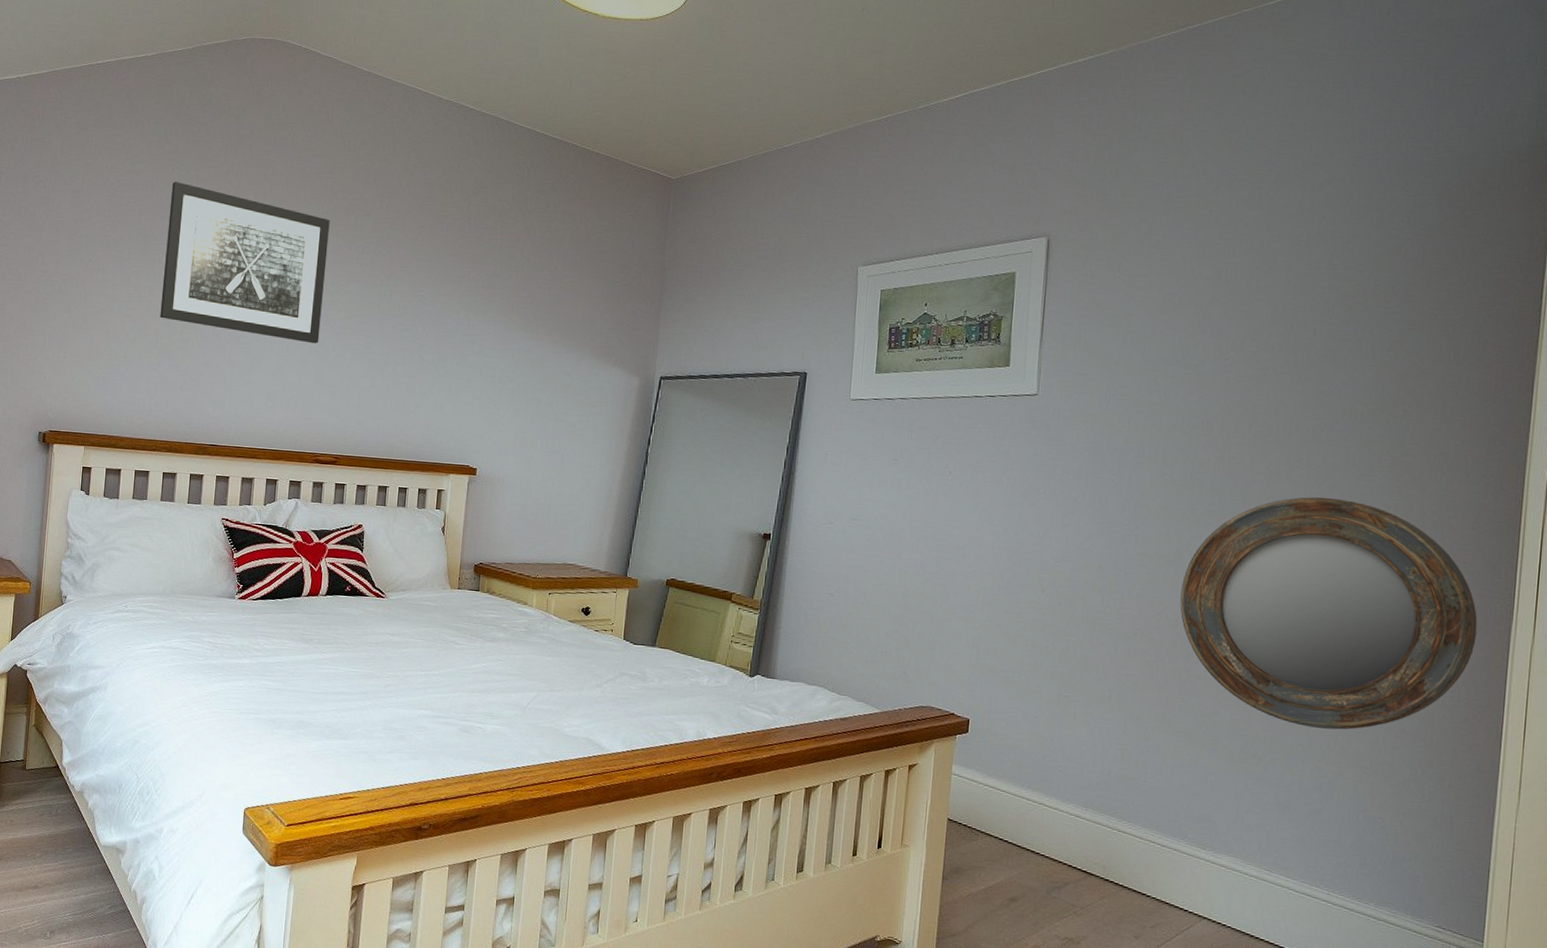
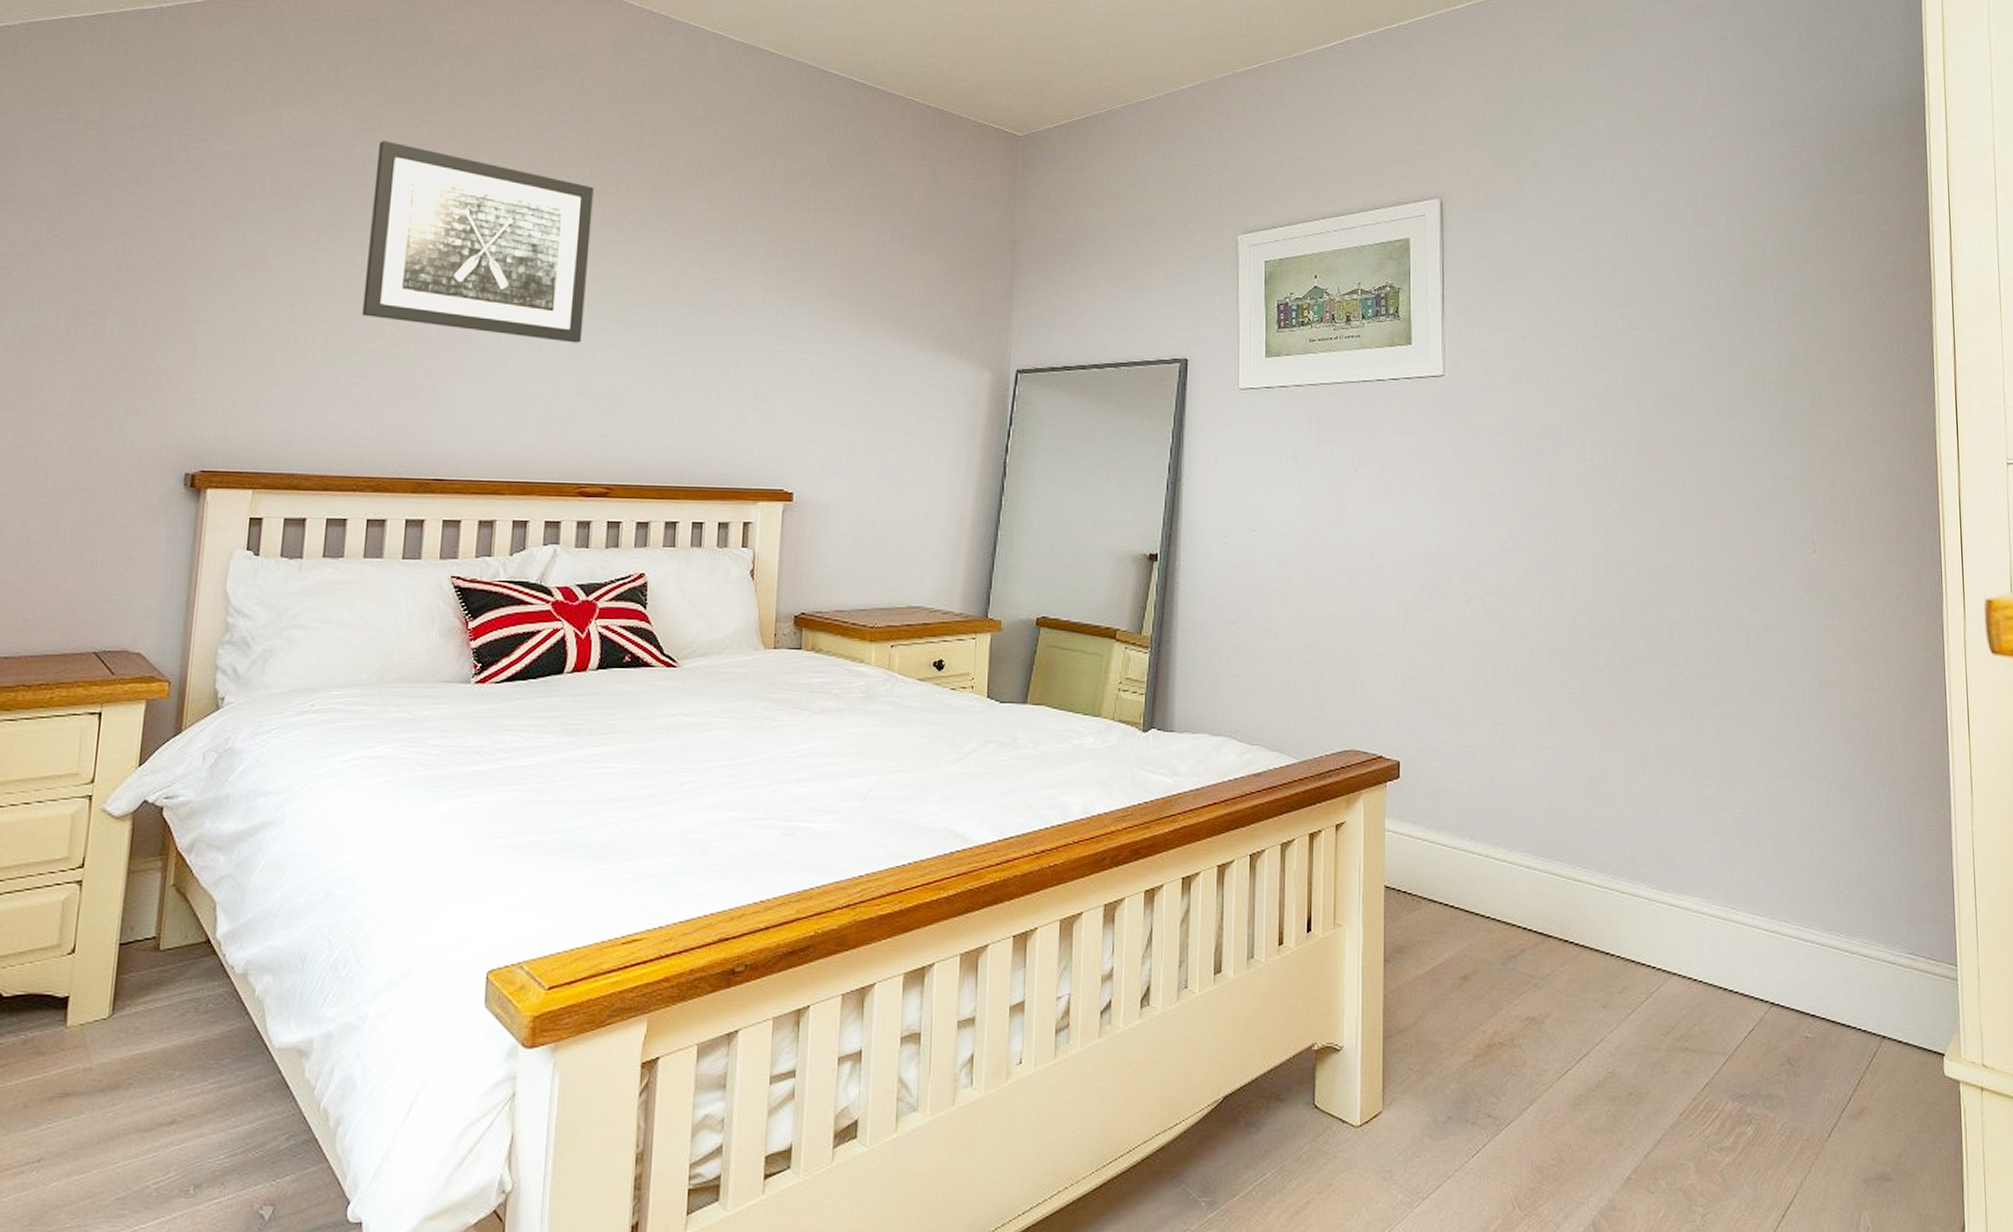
home mirror: present [1180,497,1478,730] -> none [1614,476,1911,739]

